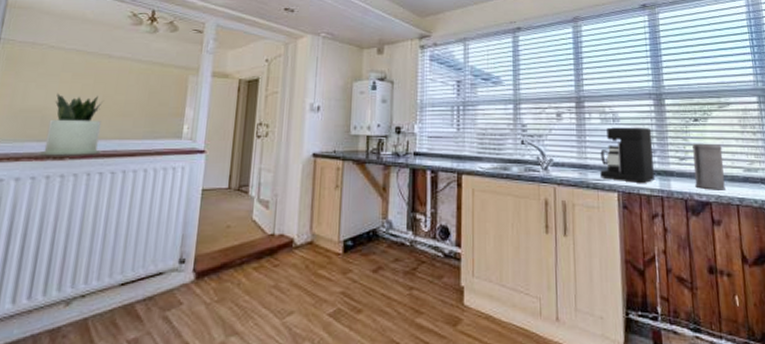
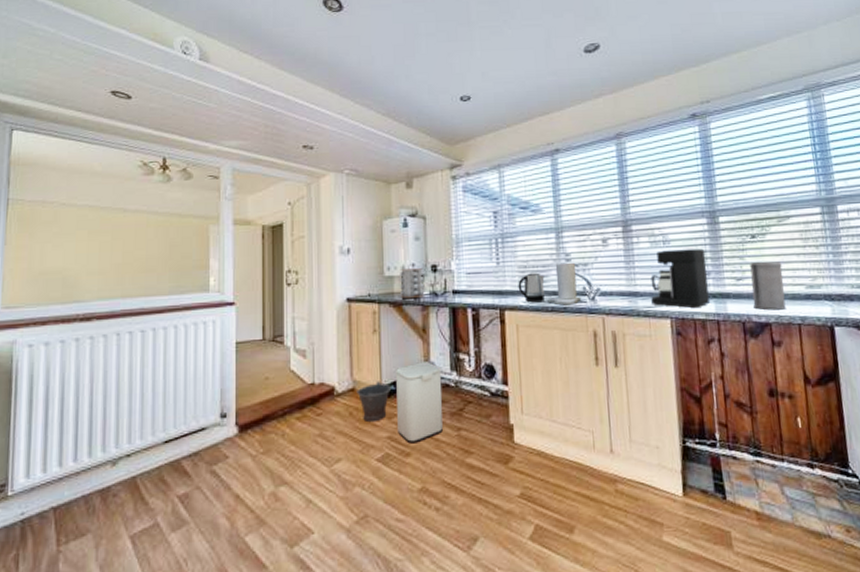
planter: present [37,93,103,158] -> none [63,252,129,320]
bucket: none [314,236,348,277] -> present [356,381,391,423]
pedal bin: none [351,220,398,300] -> present [396,362,444,444]
spice rack: none [364,124,388,158] -> present [400,263,425,299]
kettle: none [476,140,501,169] -> present [518,272,545,303]
paper towel: none [503,132,535,173] -> present [547,262,582,306]

